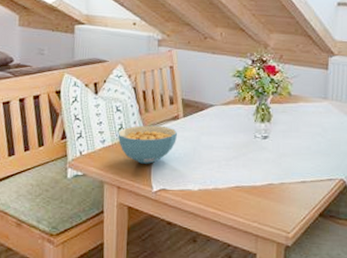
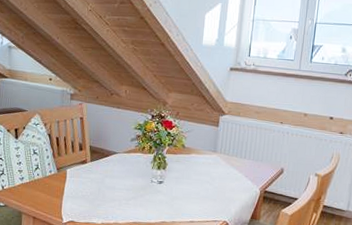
cereal bowl: present [117,125,177,164] -> none [34,166,85,200]

